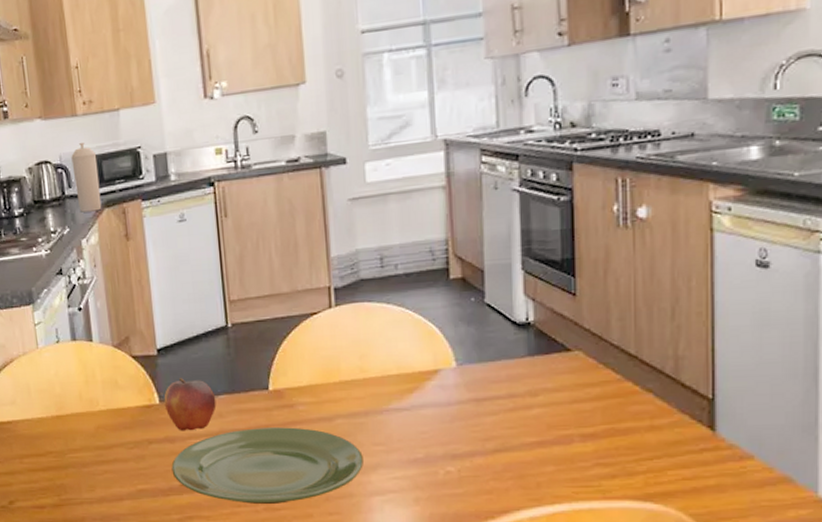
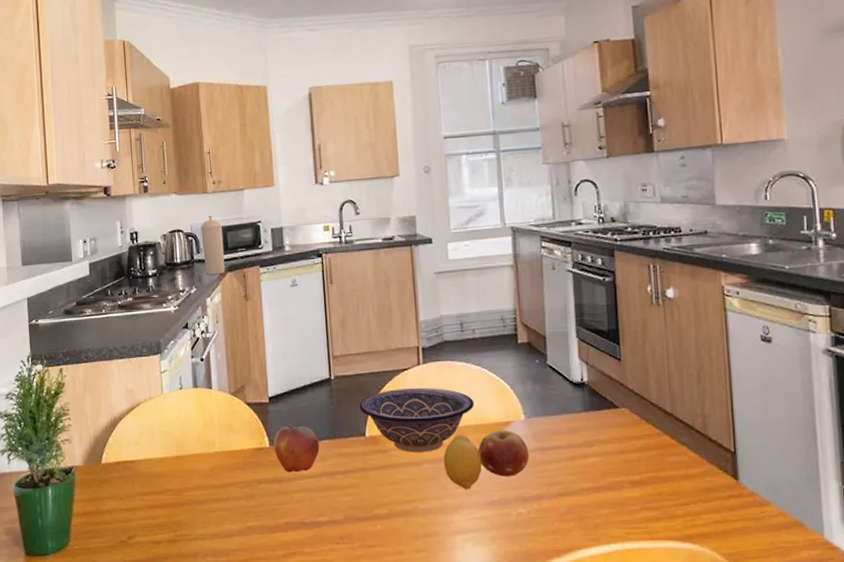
plate: present [171,427,364,504] -> none [278,470,447,541]
decorative bowl: none [260,333,397,407] -> present [359,387,475,452]
fruit: none [359,385,405,447] -> present [443,434,482,490]
fruit: none [399,380,461,432] -> present [477,430,530,477]

